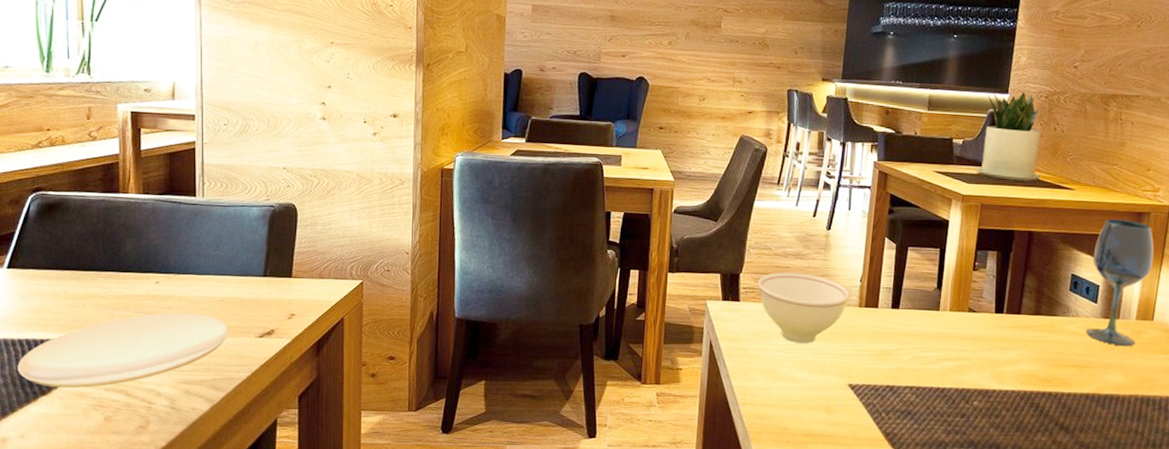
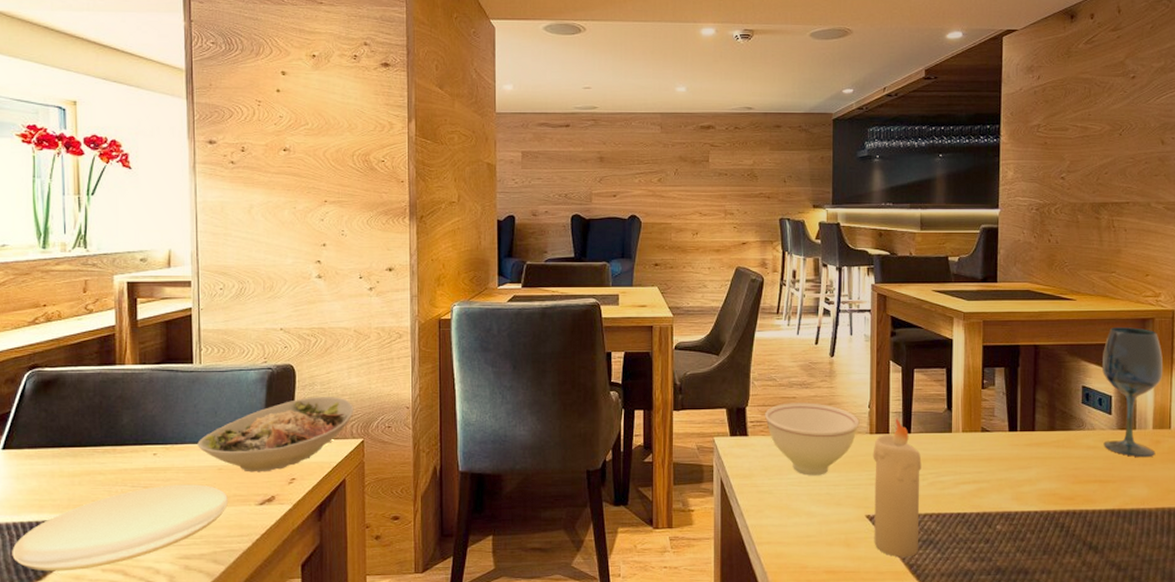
salad: none [199,236,354,307] -> present [197,397,354,473]
candle: none [854,293,907,426] -> present [873,418,922,558]
planter: present [975,91,1041,182] -> none [973,206,1040,295]

